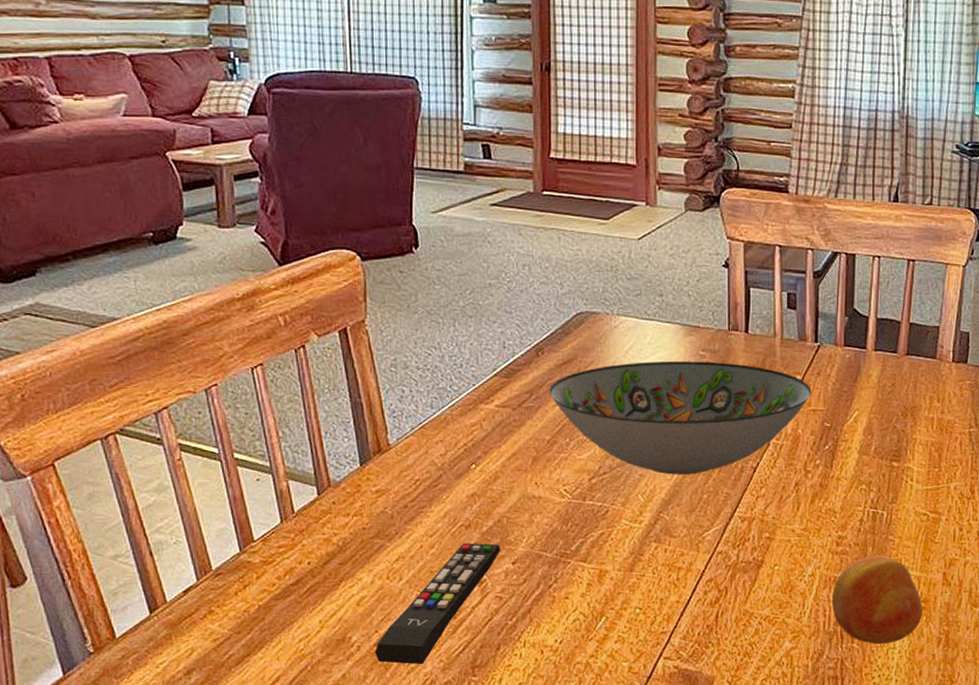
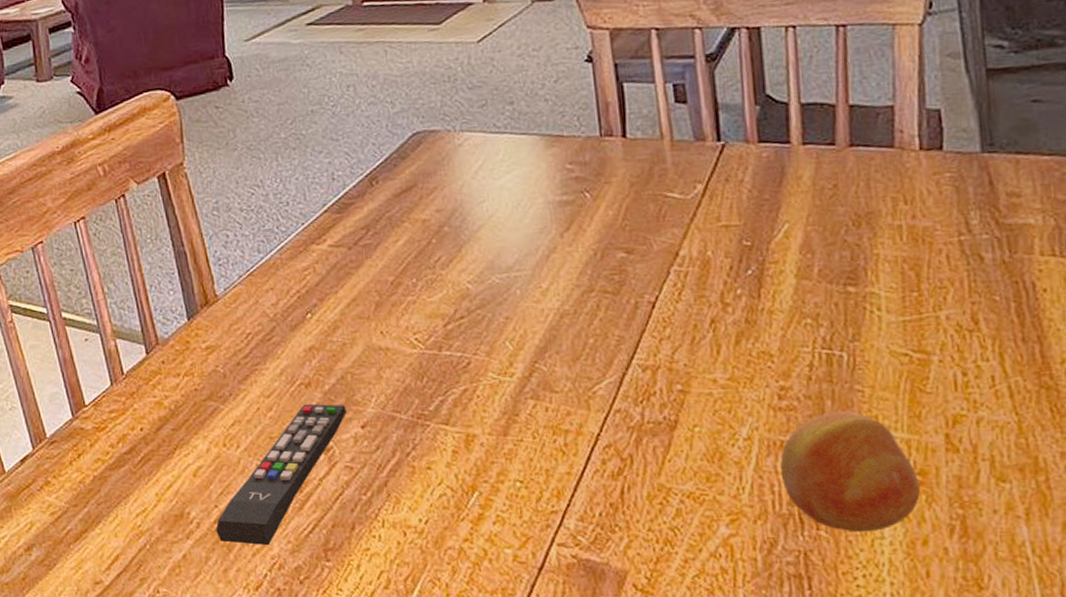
decorative bowl: present [549,361,812,475] -> none [388,175,720,316]

